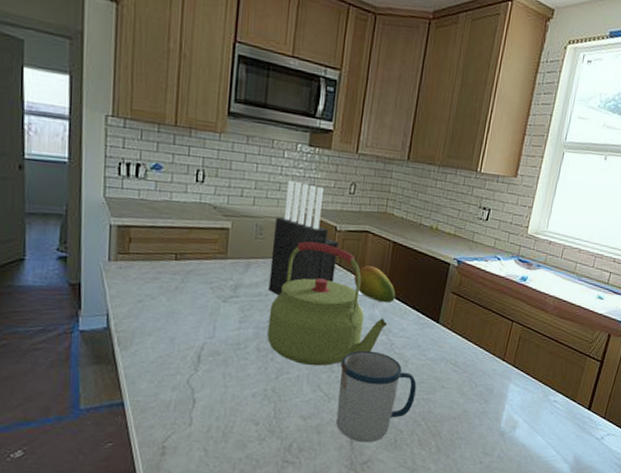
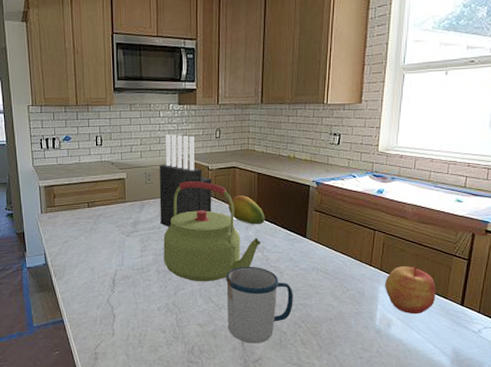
apple: none [515,363,566,417] -> present [385,266,436,314]

